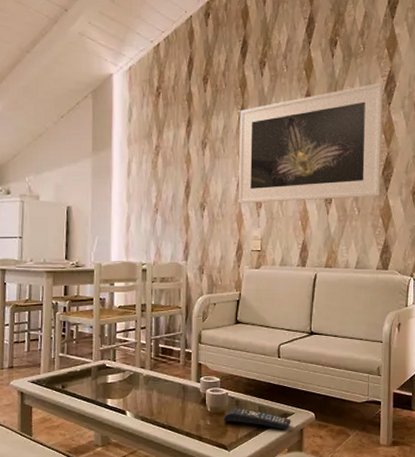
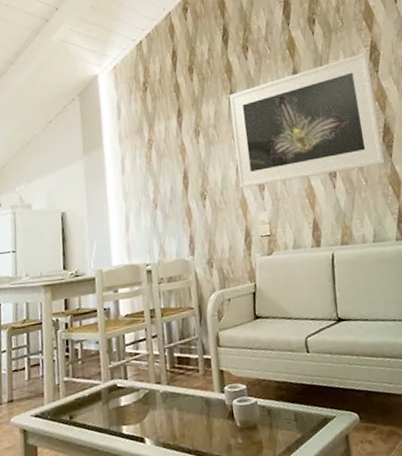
remote control: present [224,407,291,430] -> none [256,417,334,439]

